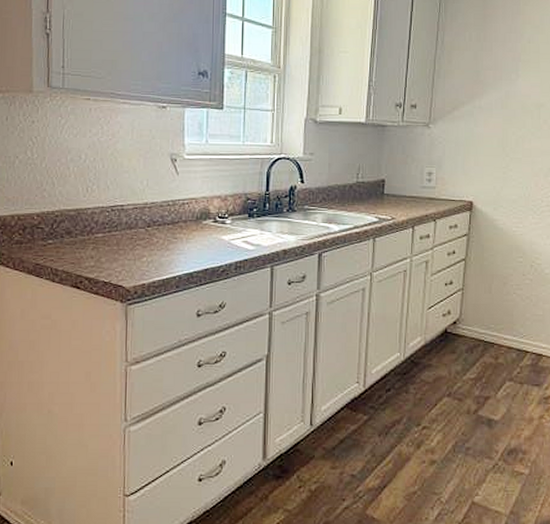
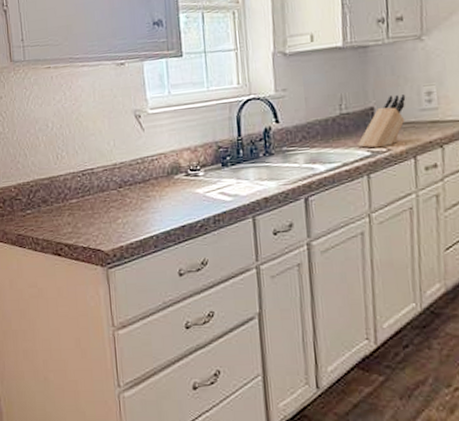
knife block: none [368,171,411,216] -> present [358,94,406,149]

